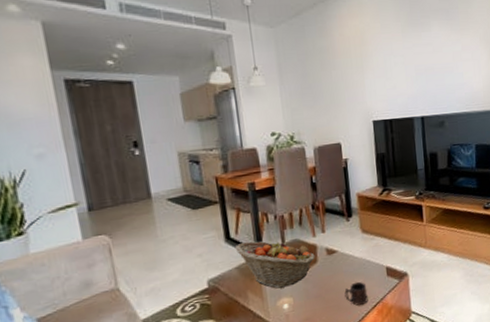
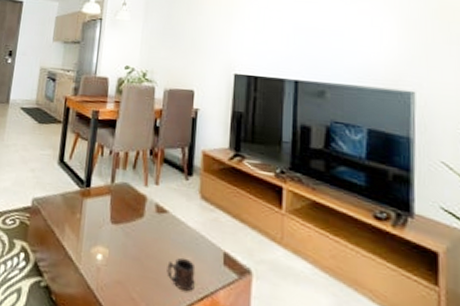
fruit basket: present [234,241,315,289] -> none [65,169,142,235]

